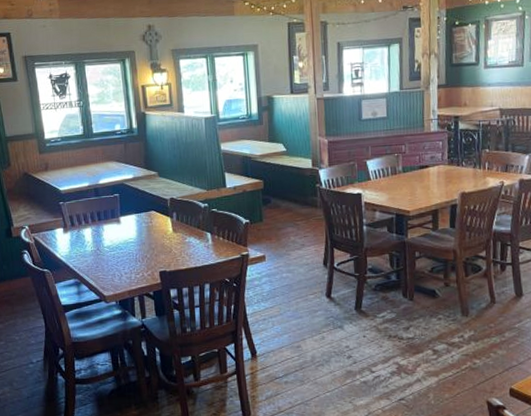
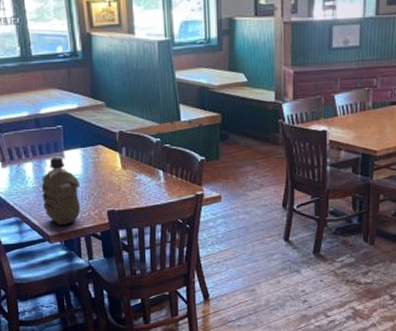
water bottle: none [99,222,135,286] -> present [41,156,81,225]

